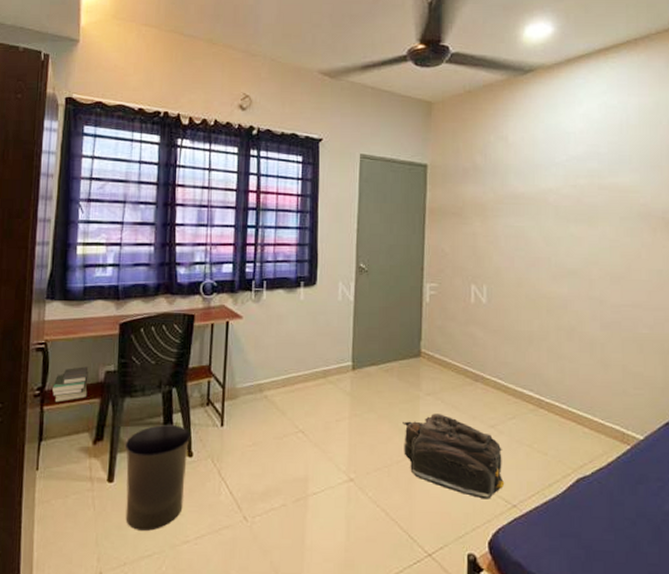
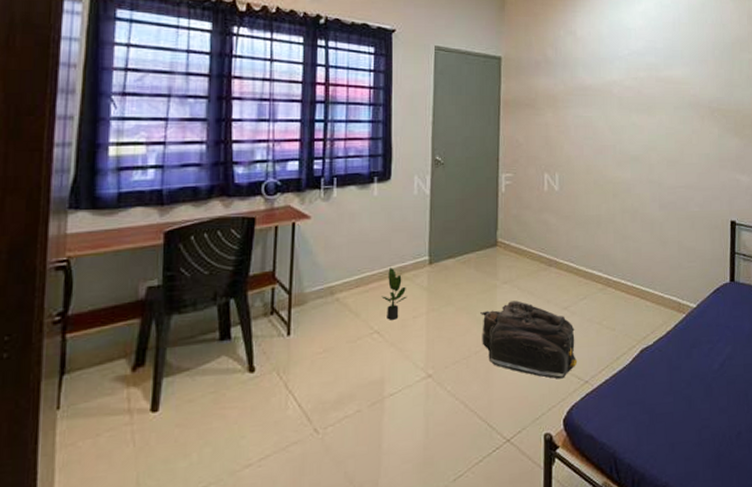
books: present [52,367,88,402] -> none [78,284,125,328]
waste bin: present [125,425,190,531] -> none [172,339,252,461]
potted plant: none [306,369,331,421] -> present [381,267,407,320]

